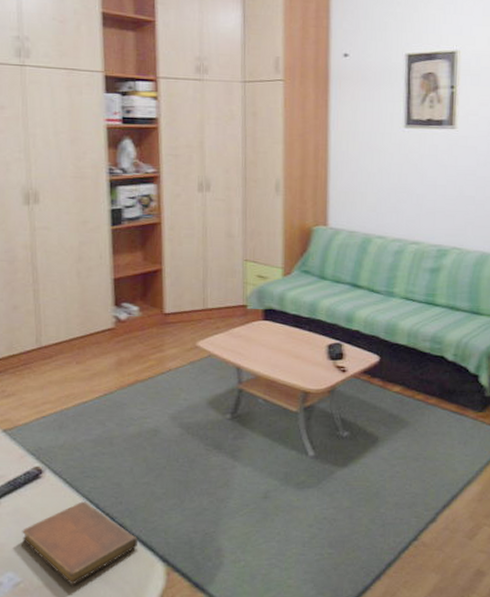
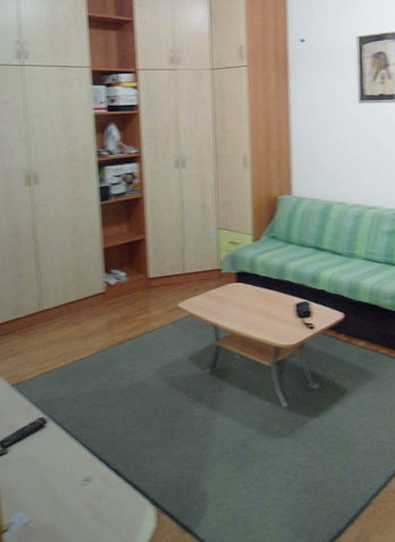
notebook: present [22,501,139,585] -> none [30,449,131,525]

